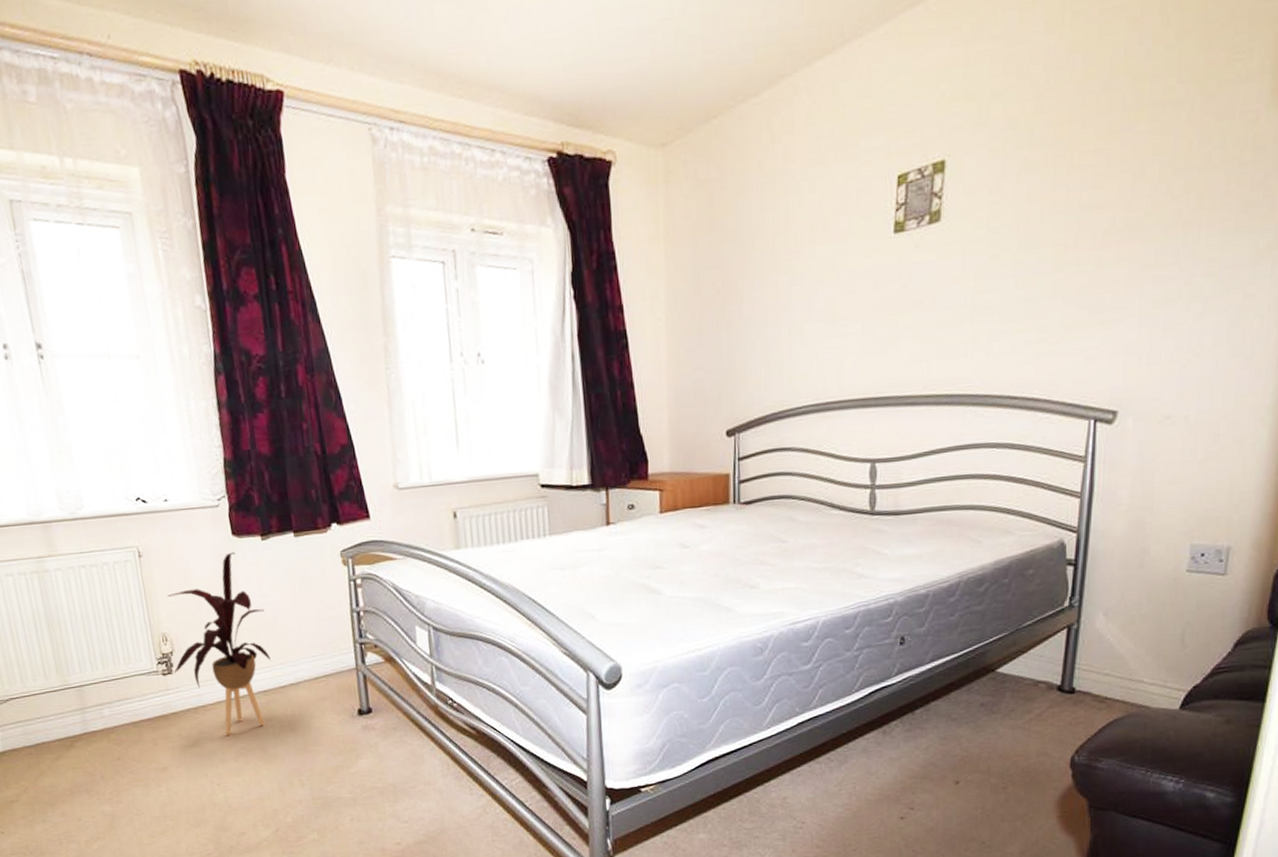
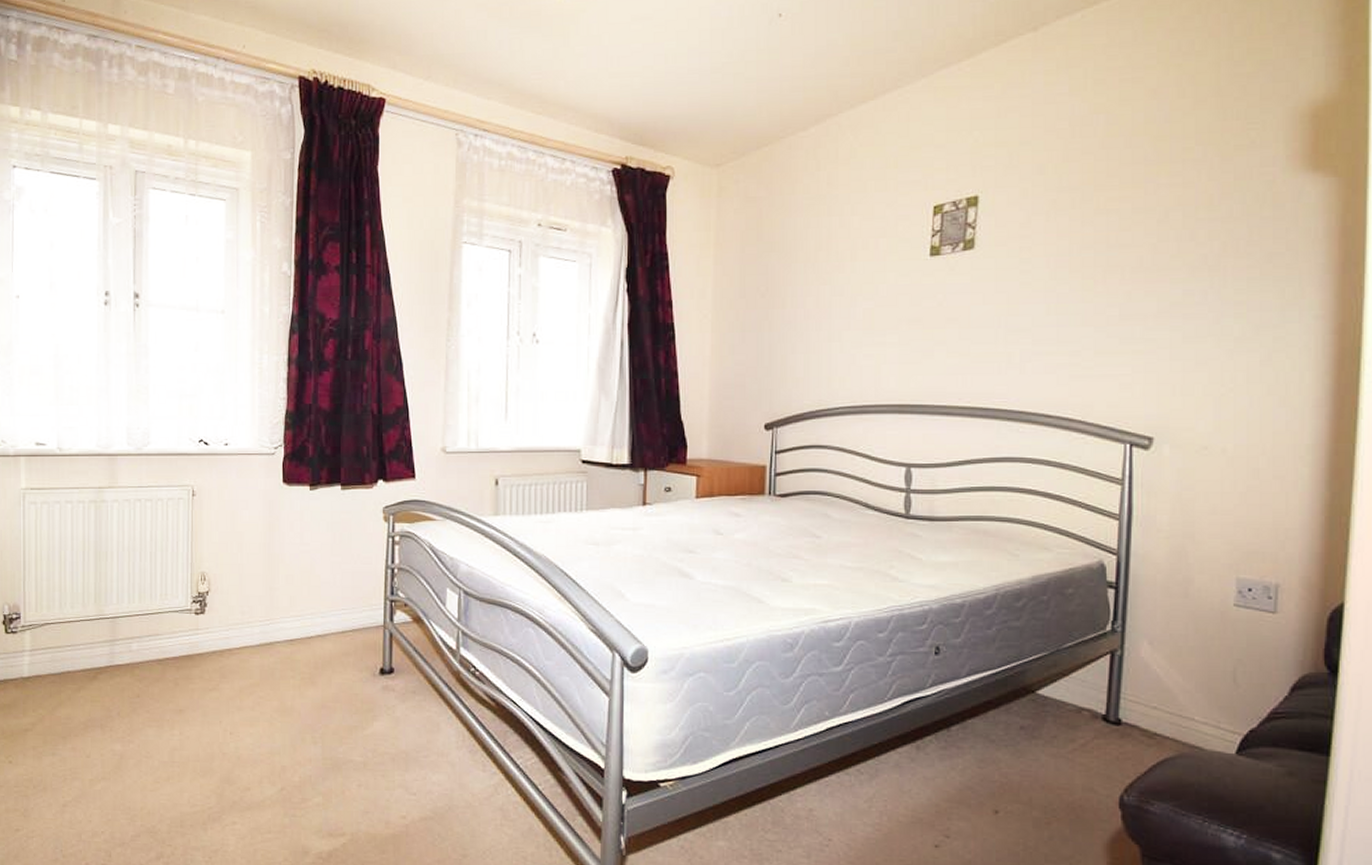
house plant: present [168,551,271,735] -> none [206,499,302,682]

